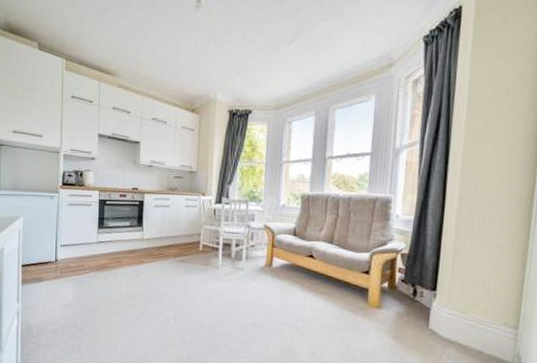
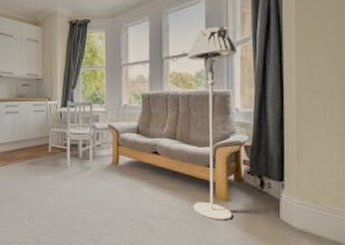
floor lamp: none [344,128,402,327] -> present [188,27,236,221]

